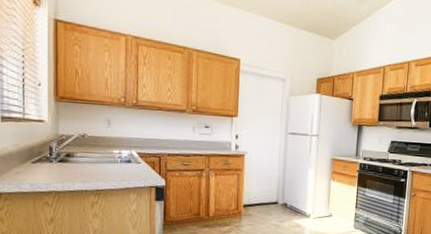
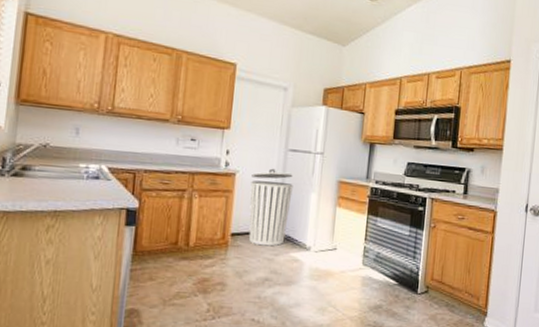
trash can: none [257,149,294,215] -> present [248,168,293,246]

